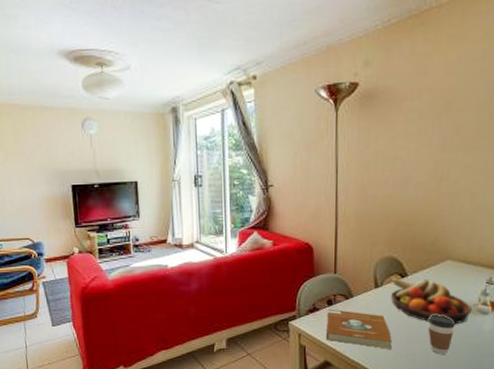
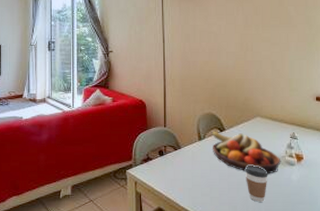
book: present [325,309,392,350] -> none [158,158,216,198]

